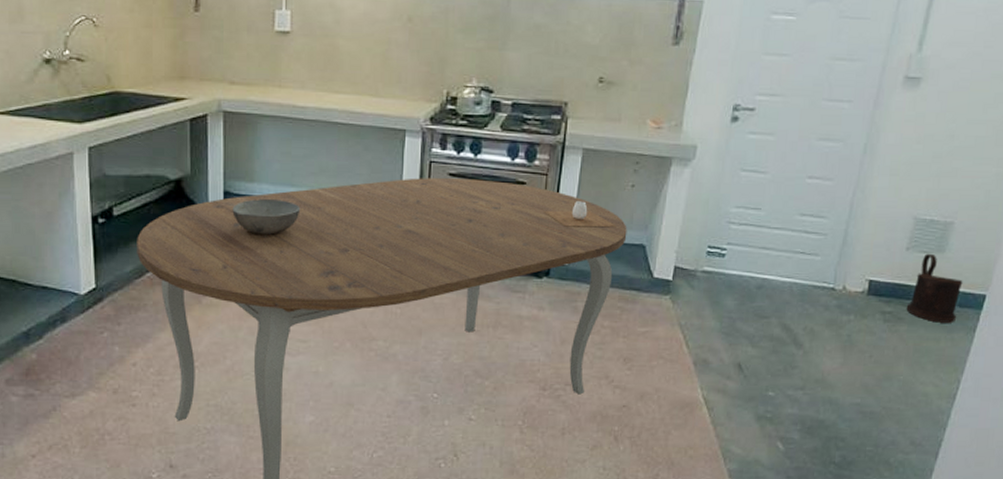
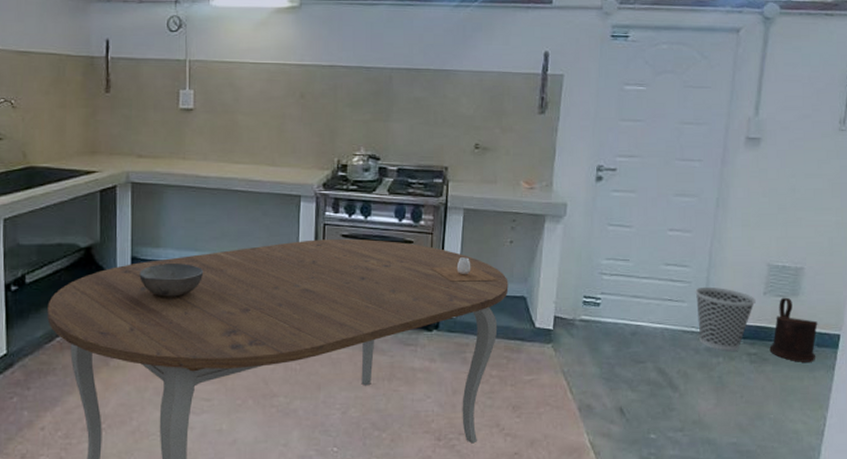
wastebasket: none [830,239,897,309] -> present [695,286,756,351]

